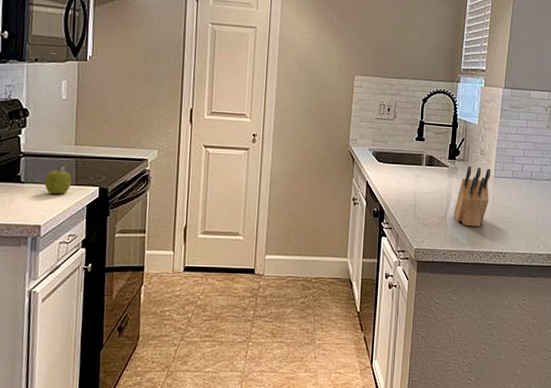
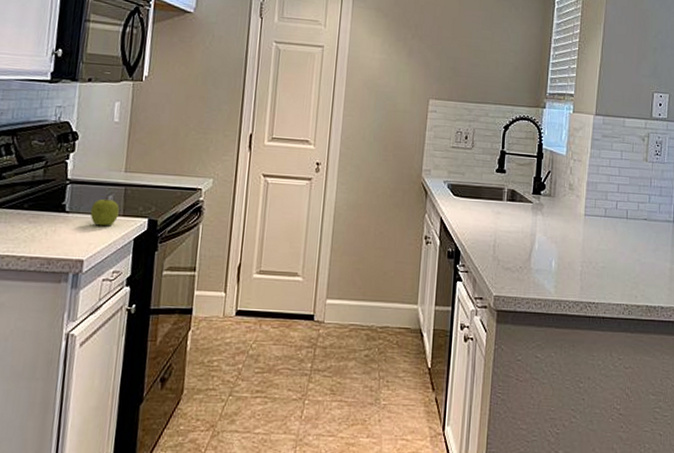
knife block: present [453,165,491,227] -> none [538,201,581,272]

